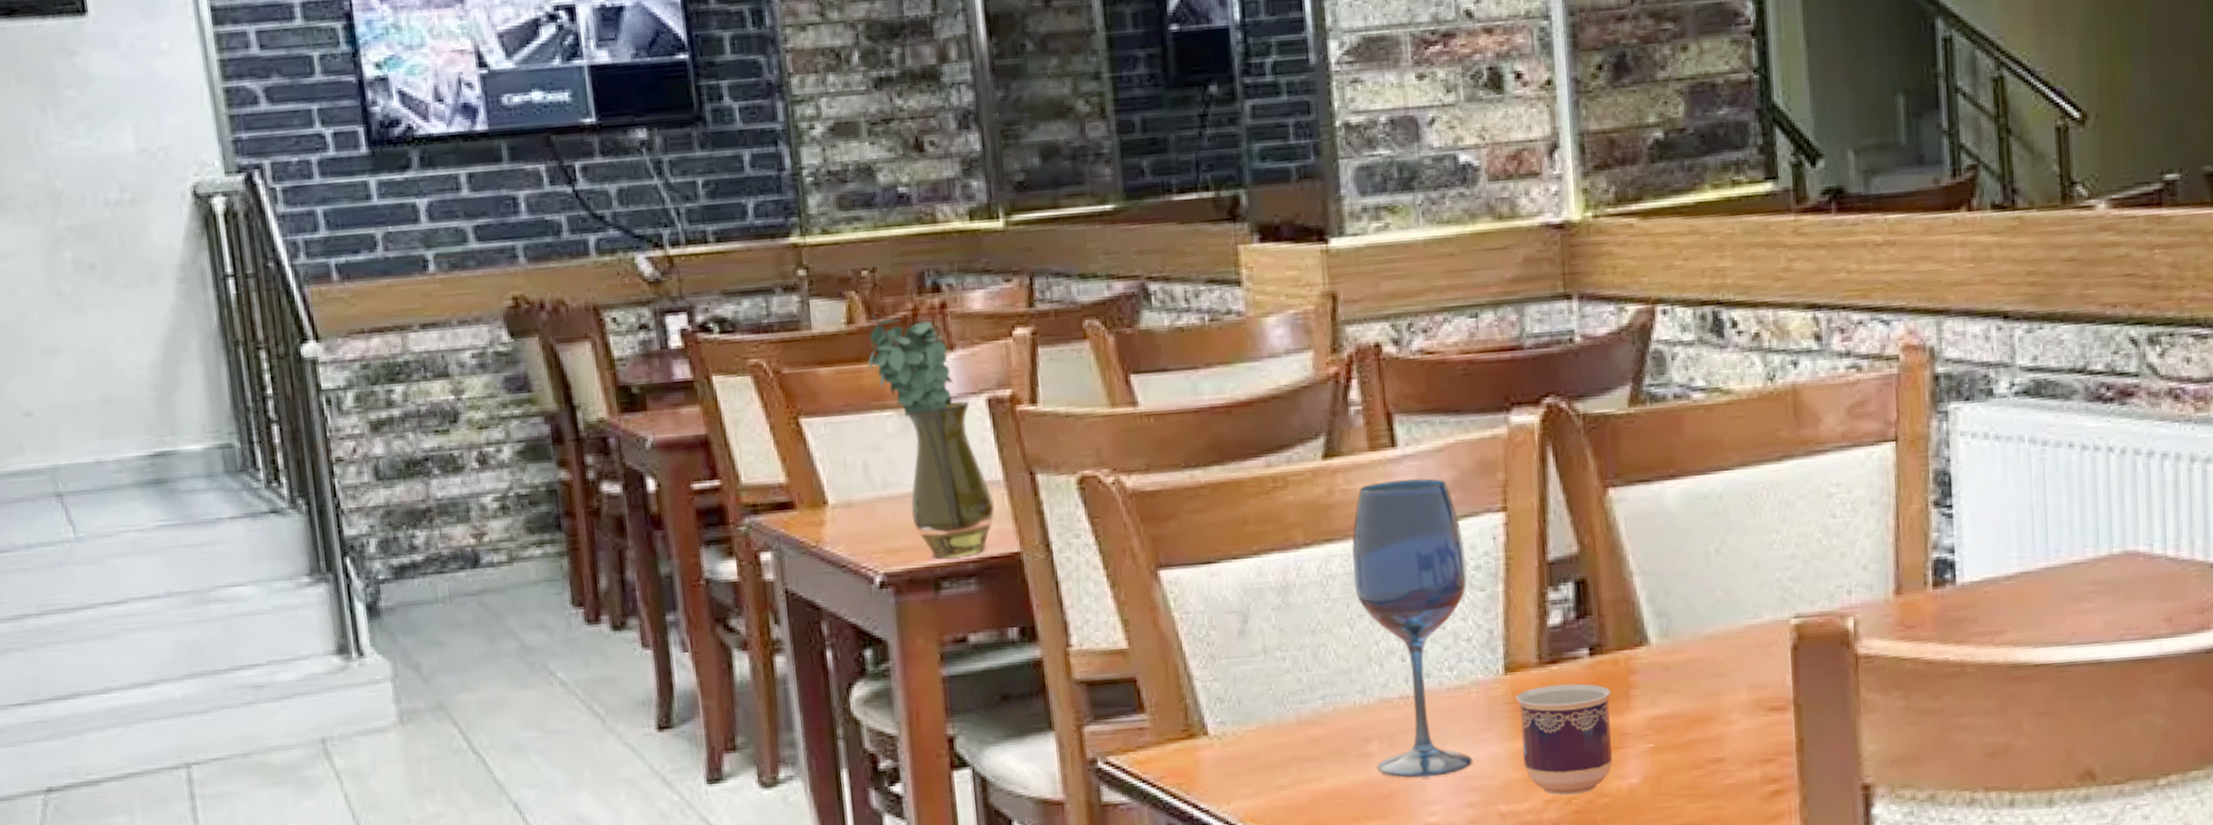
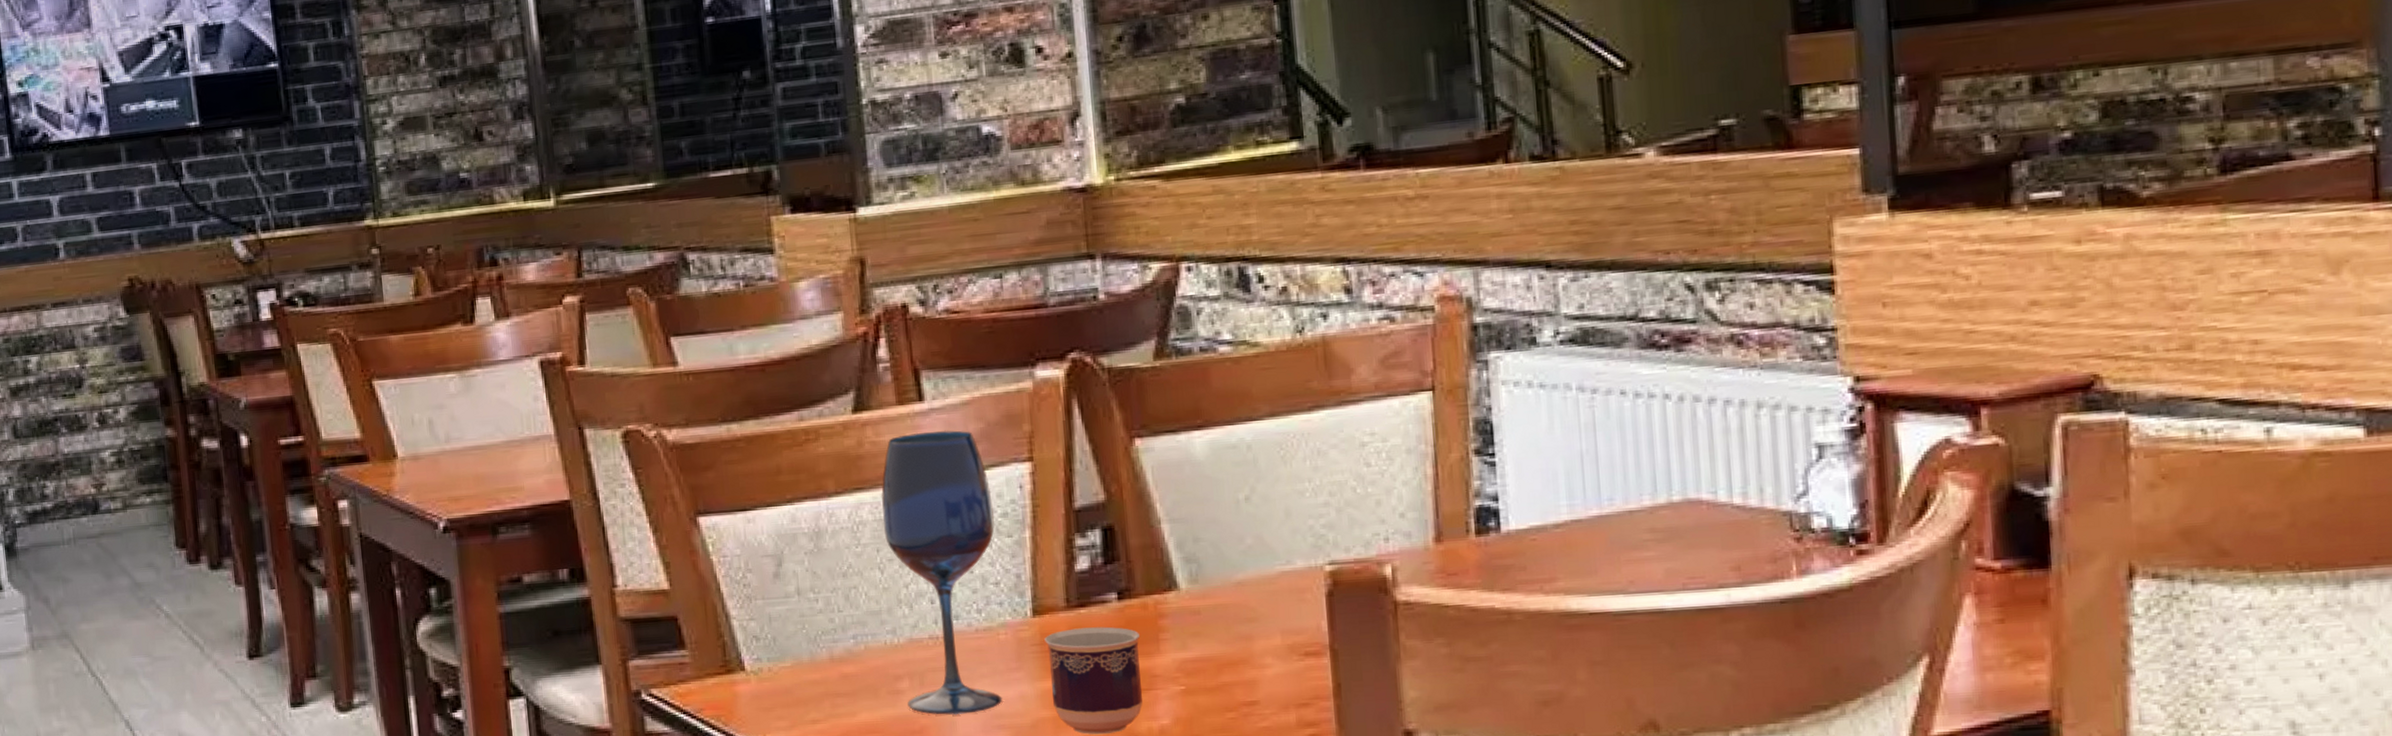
vase: present [867,313,995,559] -> none [432,286,547,506]

